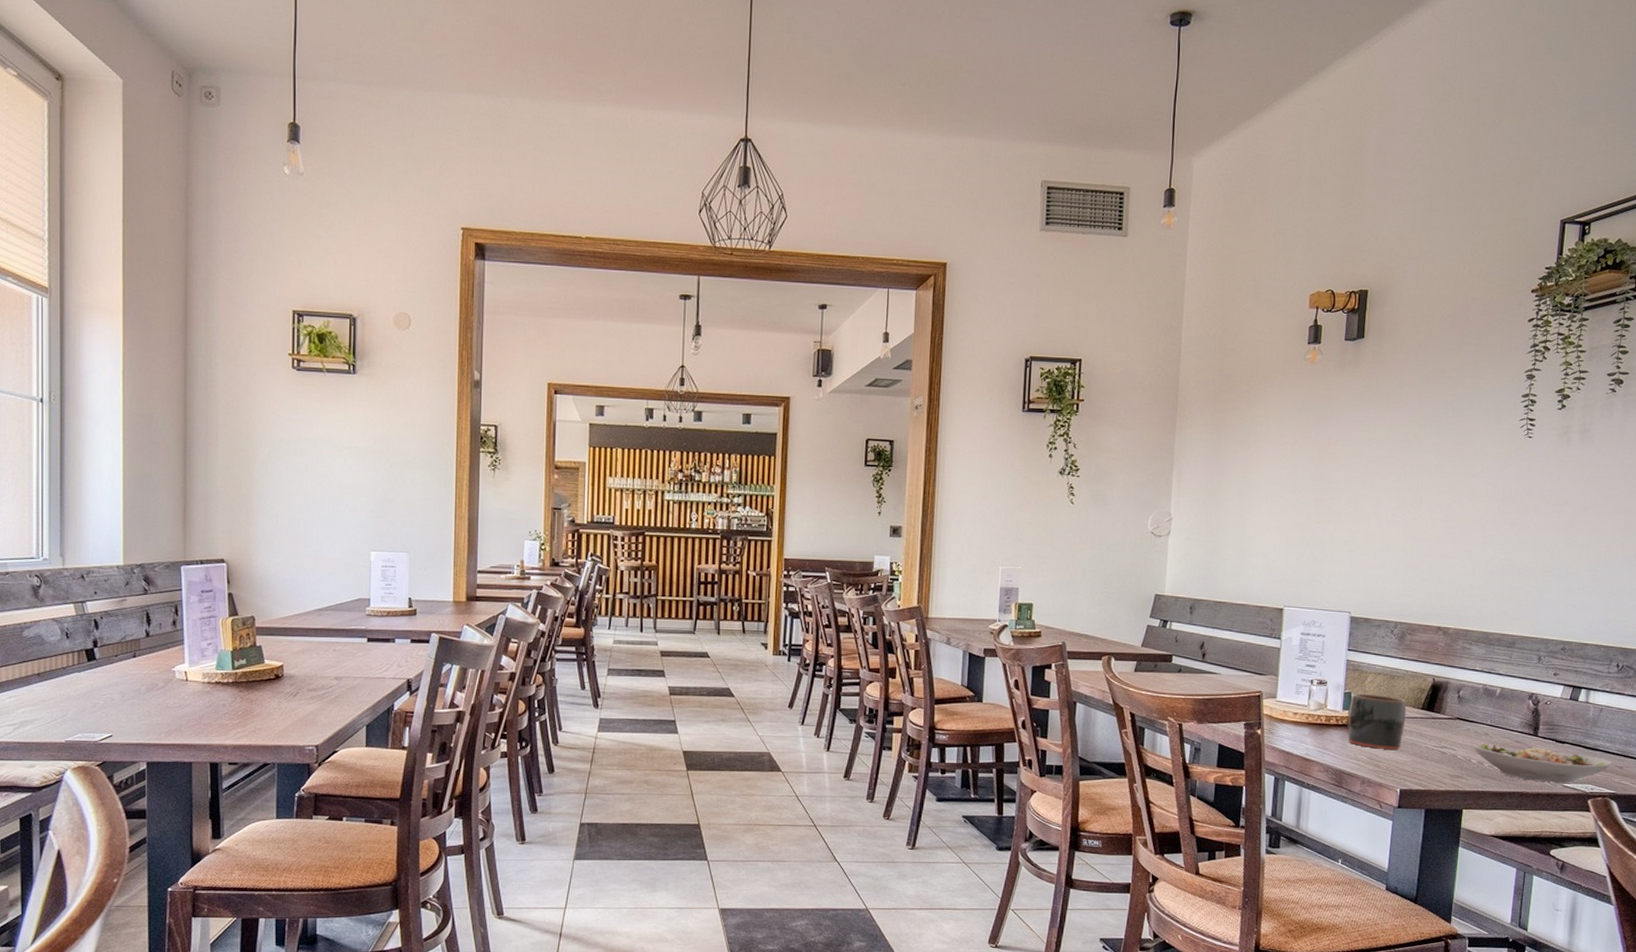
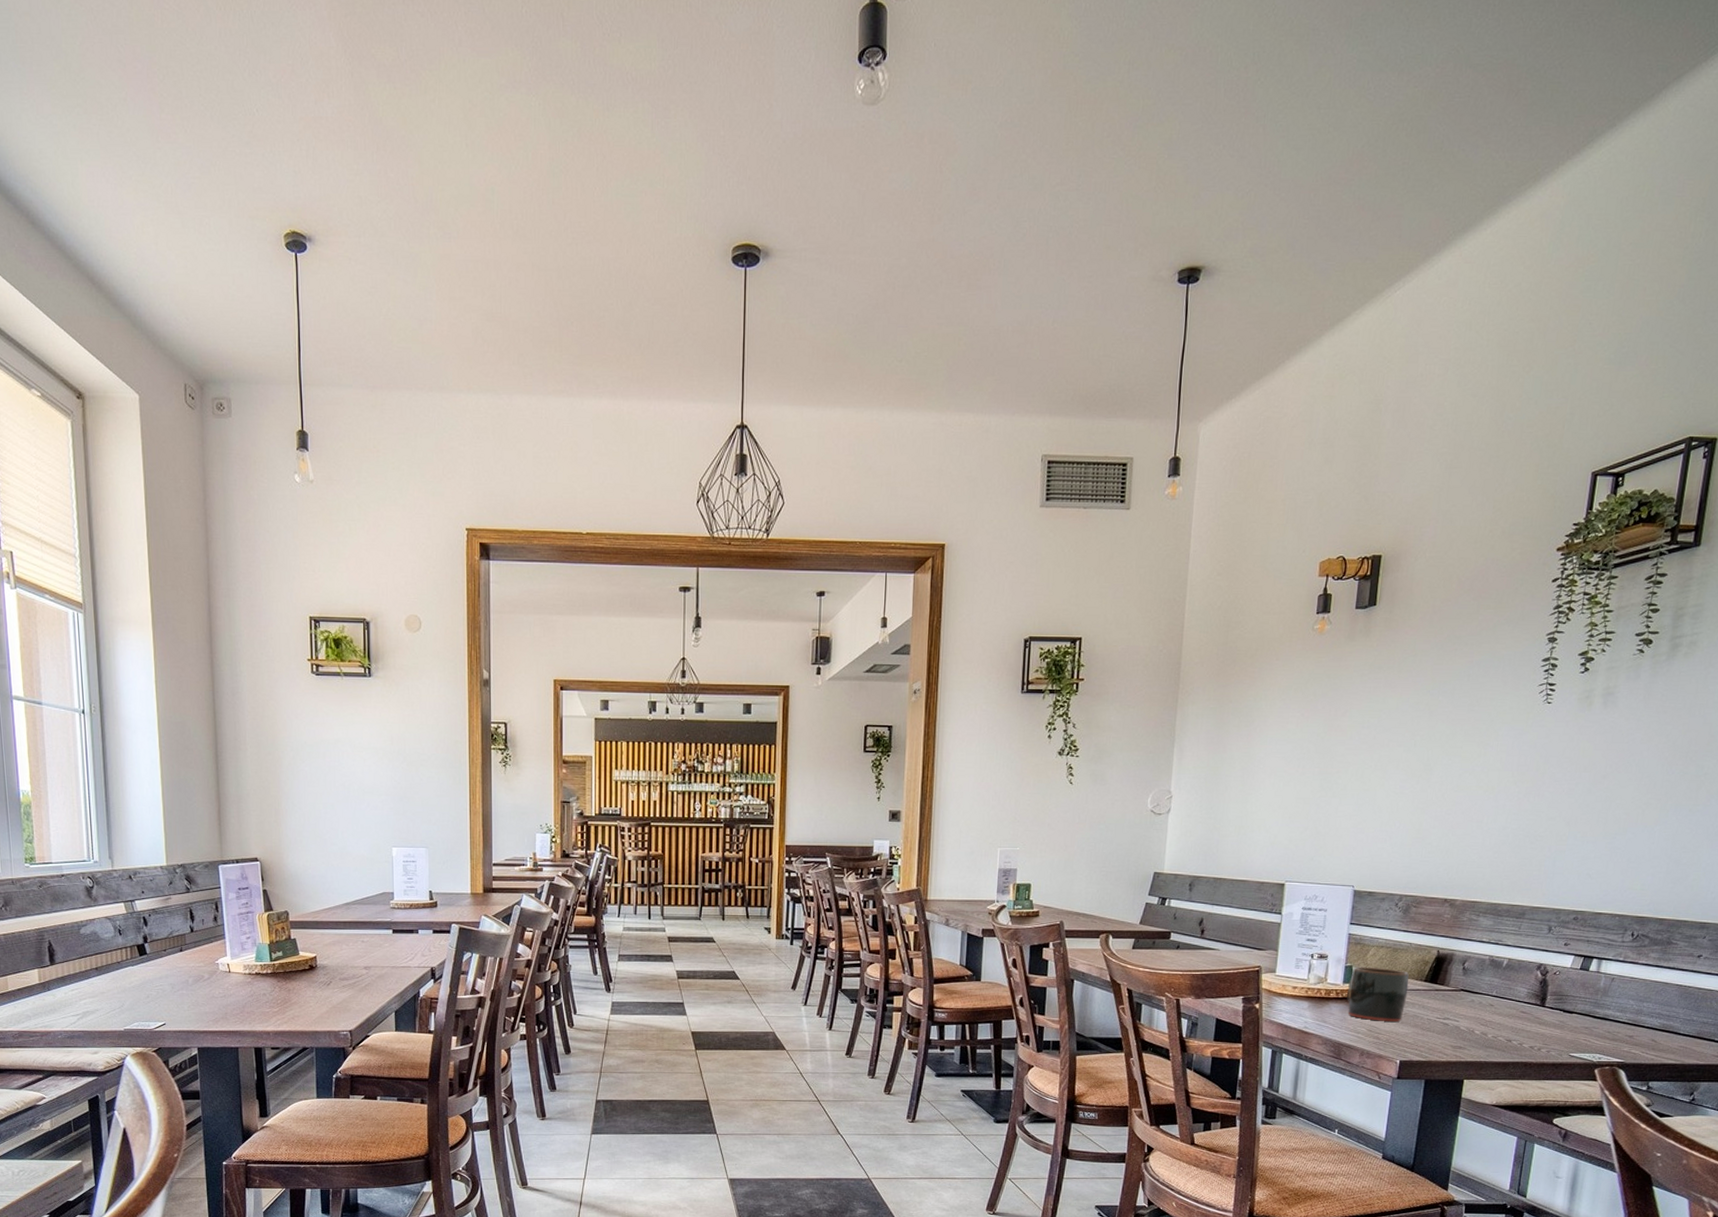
salad: present [1473,743,1612,783] -> none [1476,1014,1622,1053]

